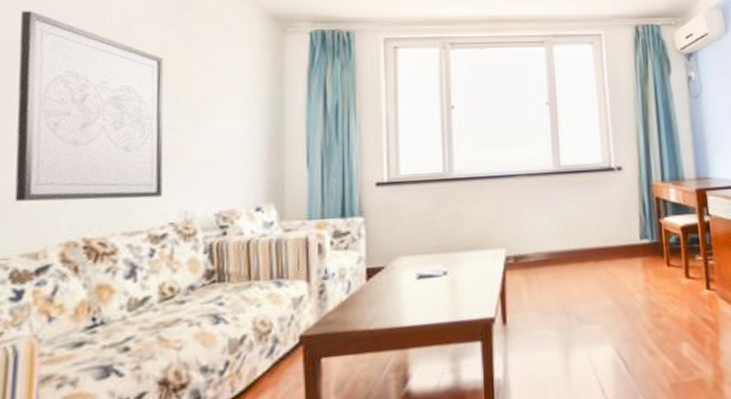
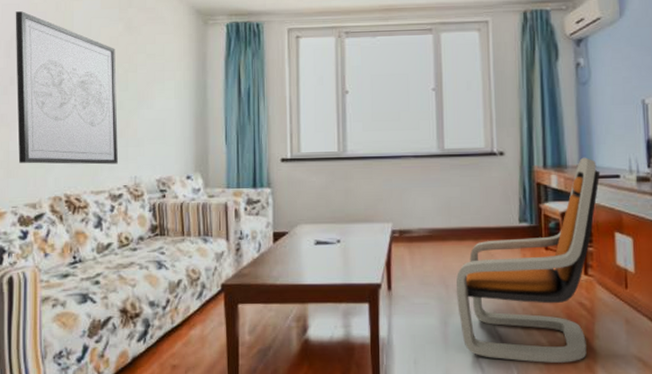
lounge chair: none [577,169,716,389] -> present [455,157,601,363]

